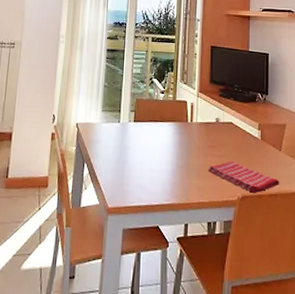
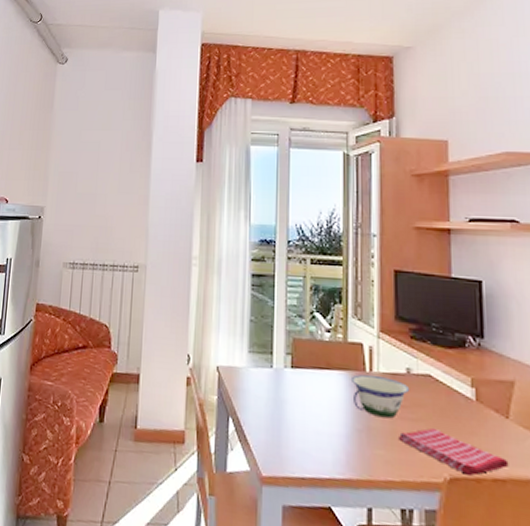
bowl: none [177,124,218,156] -> present [350,374,410,419]

